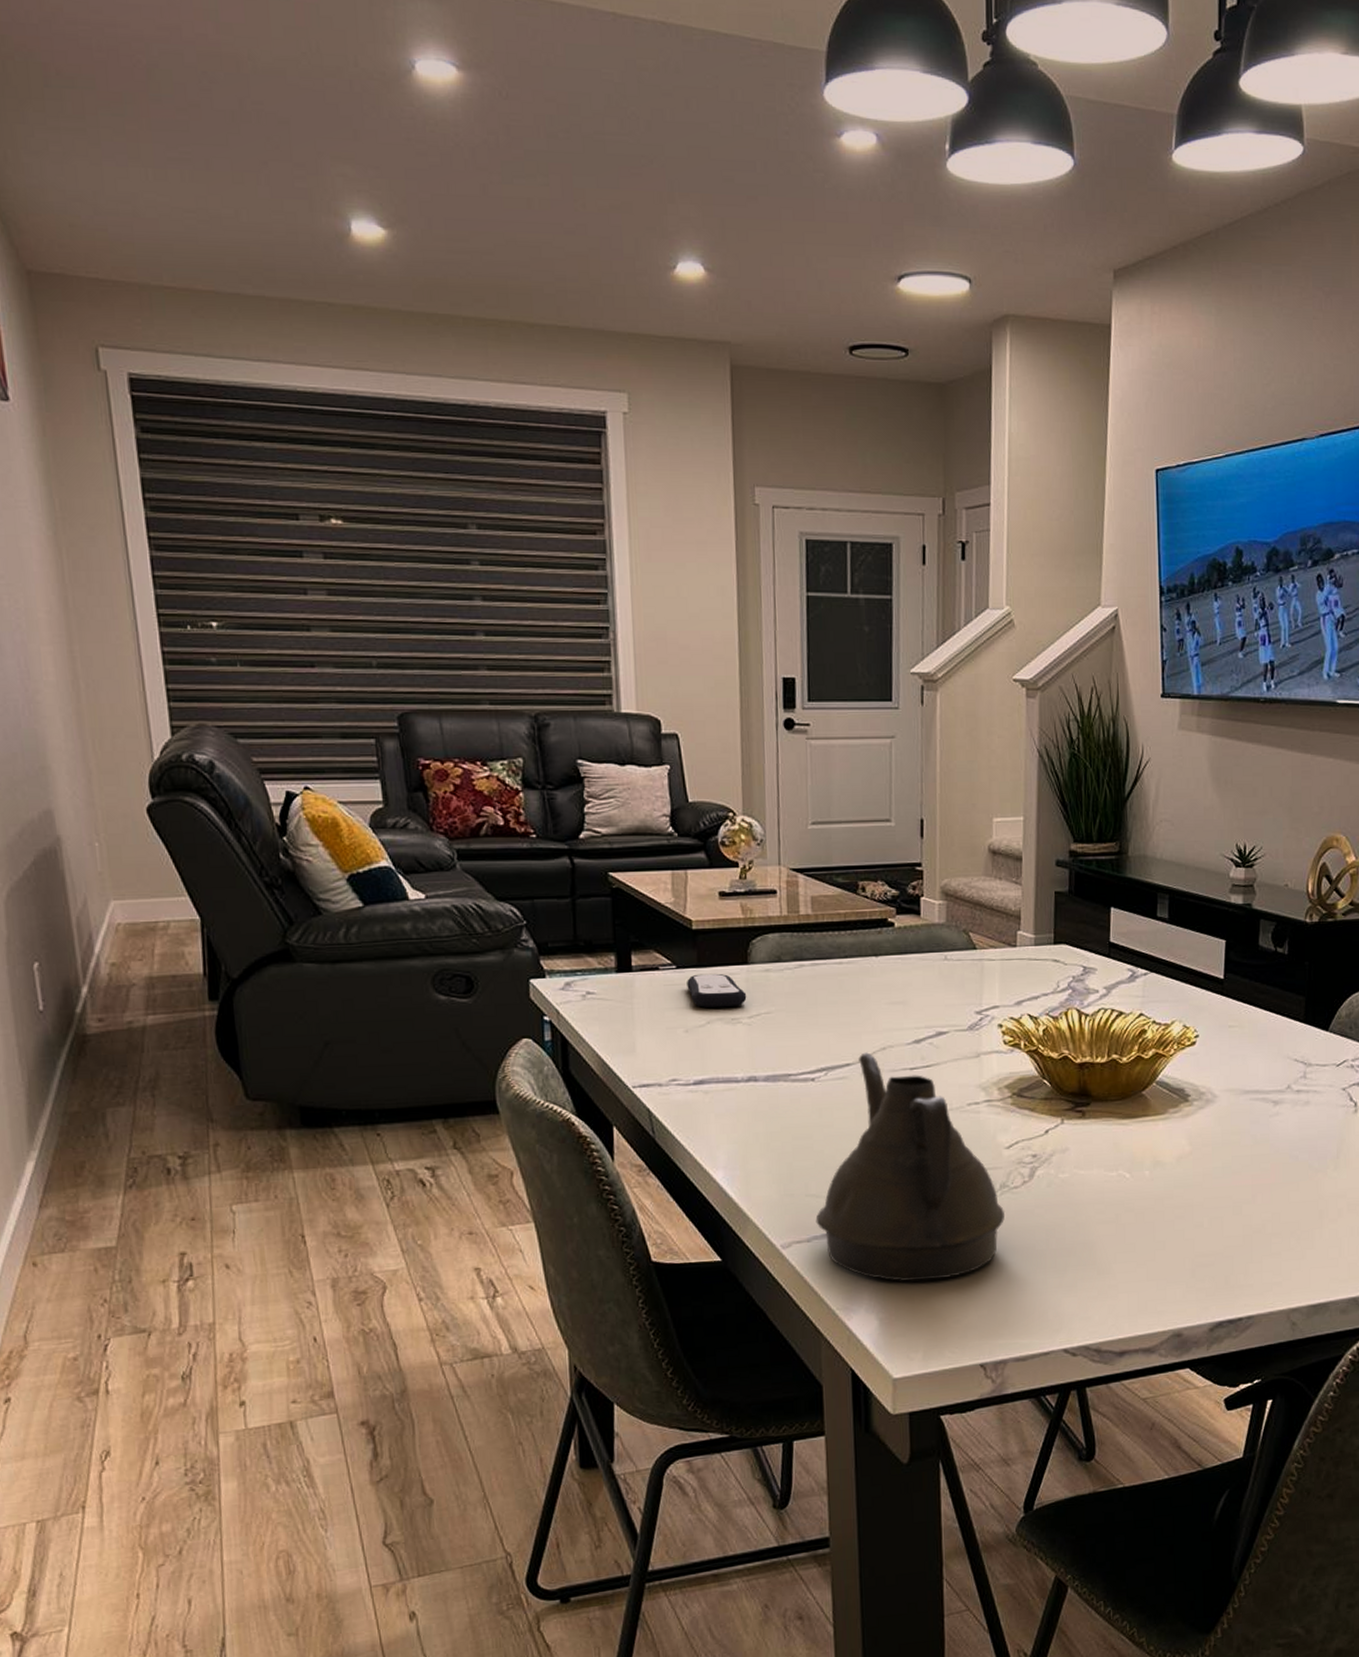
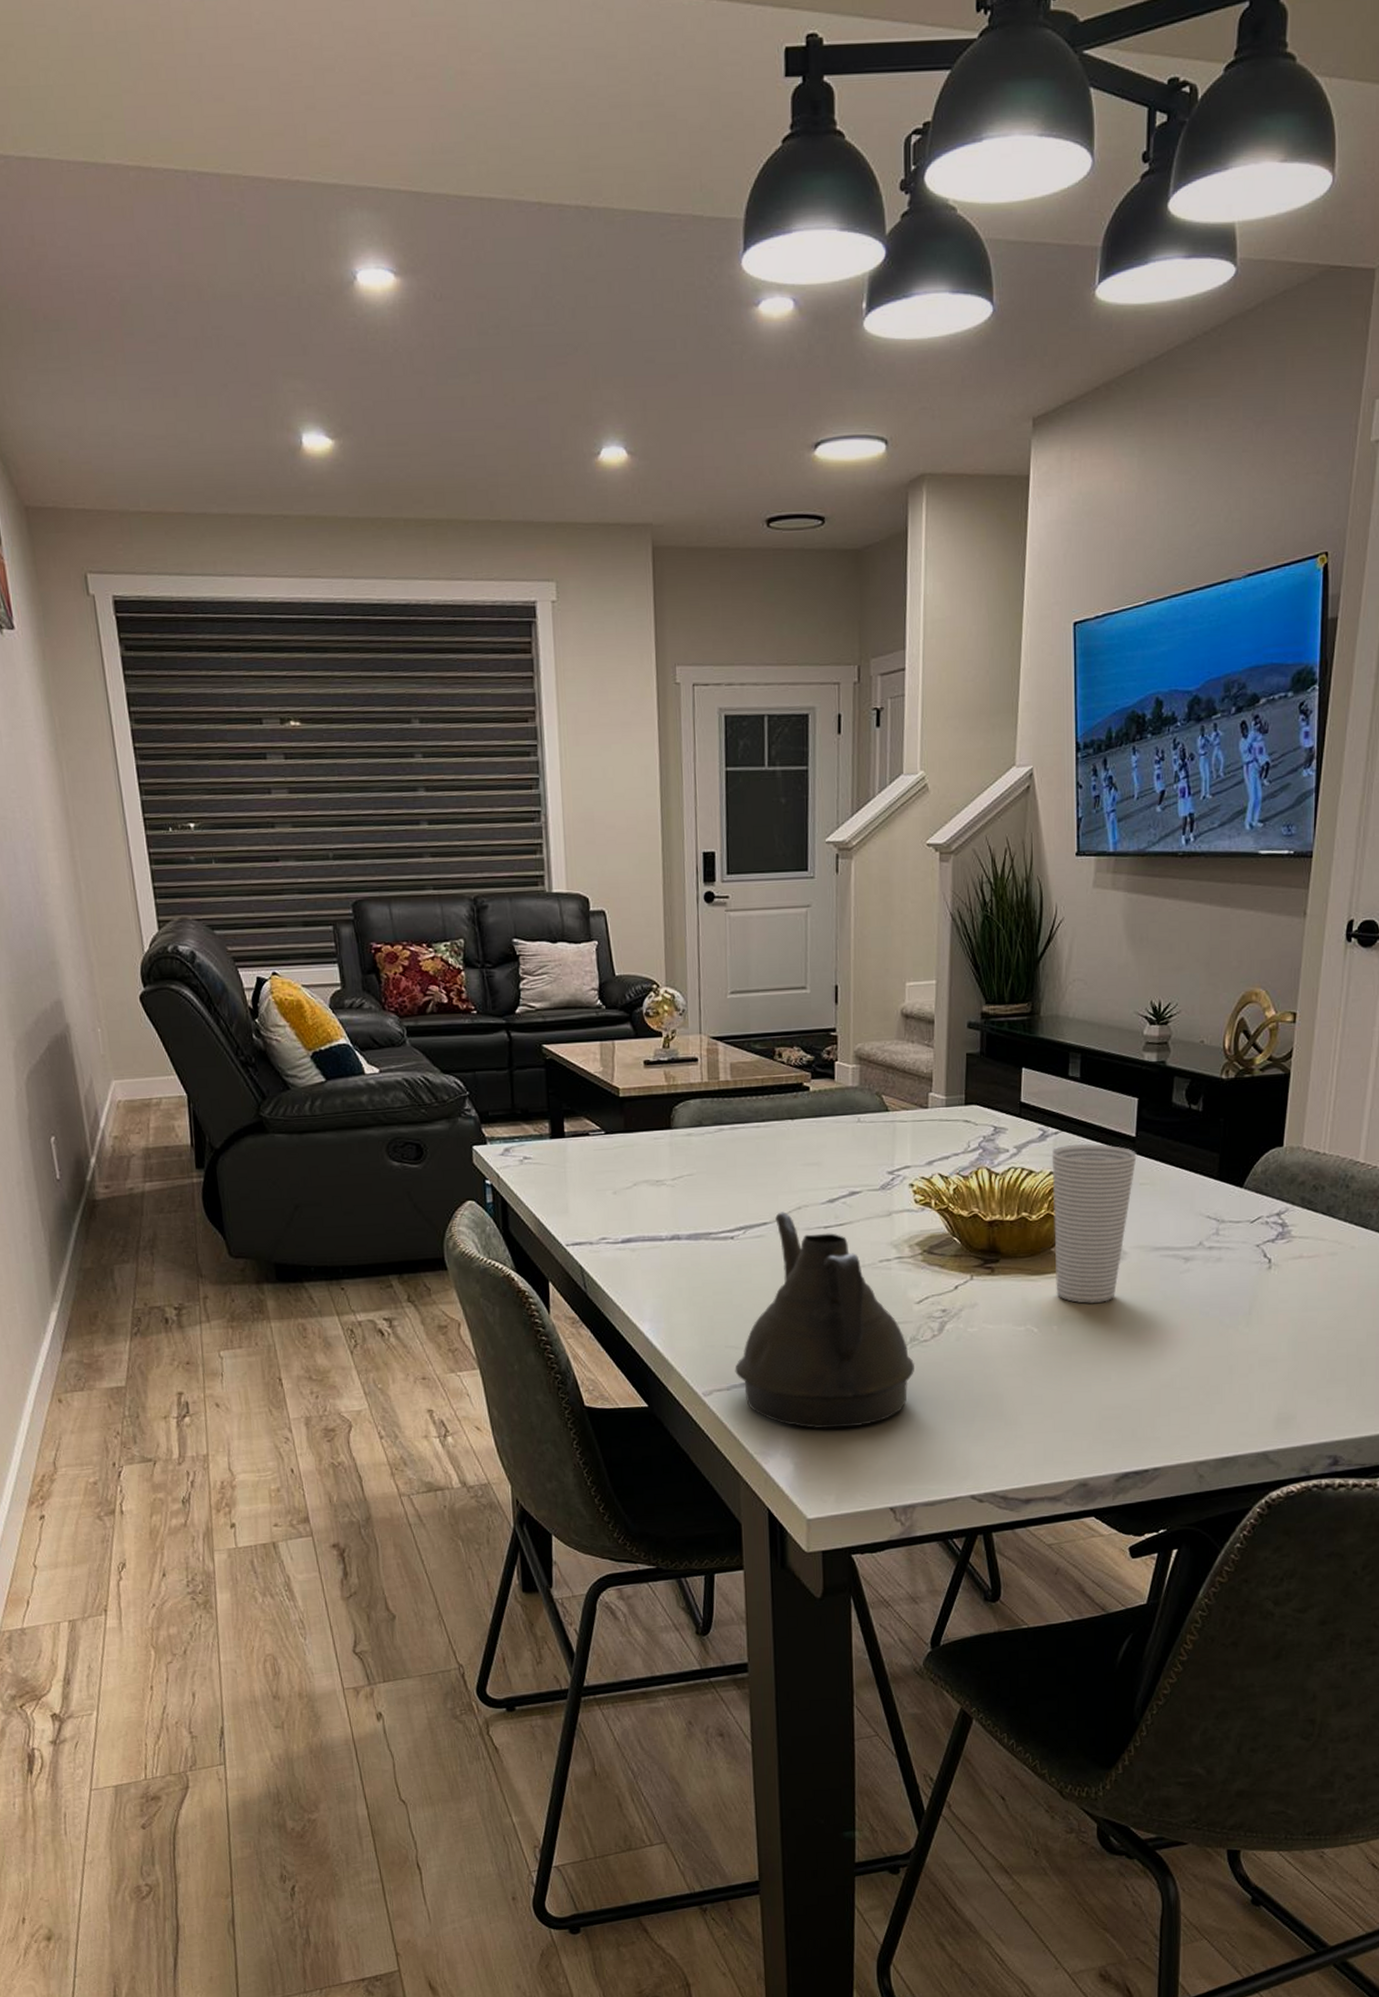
remote control: present [687,973,747,1008] -> none [615,1138,670,1171]
cup: none [1141,985,1225,1148] -> present [1051,1143,1137,1303]

